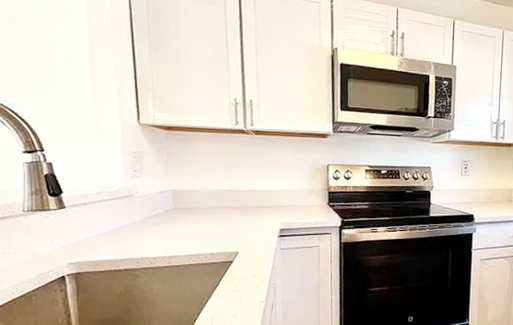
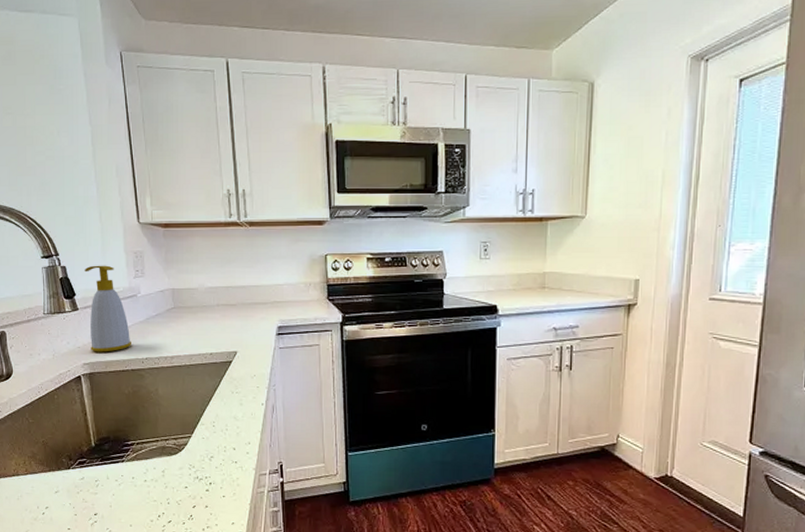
soap bottle: none [74,163,125,252] -> present [84,265,131,353]

